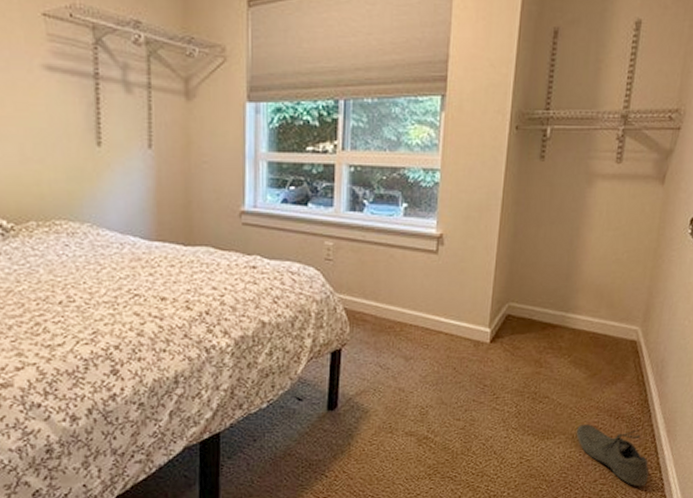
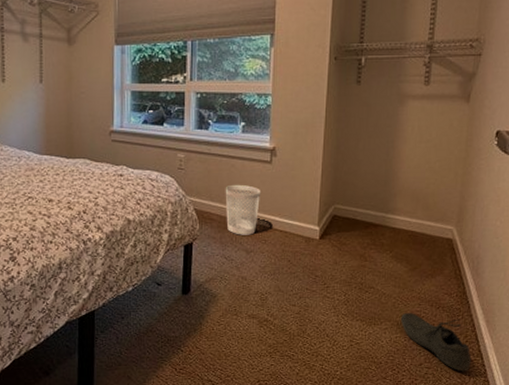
wastebasket: none [381,278,425,339] -> present [225,184,261,235]

